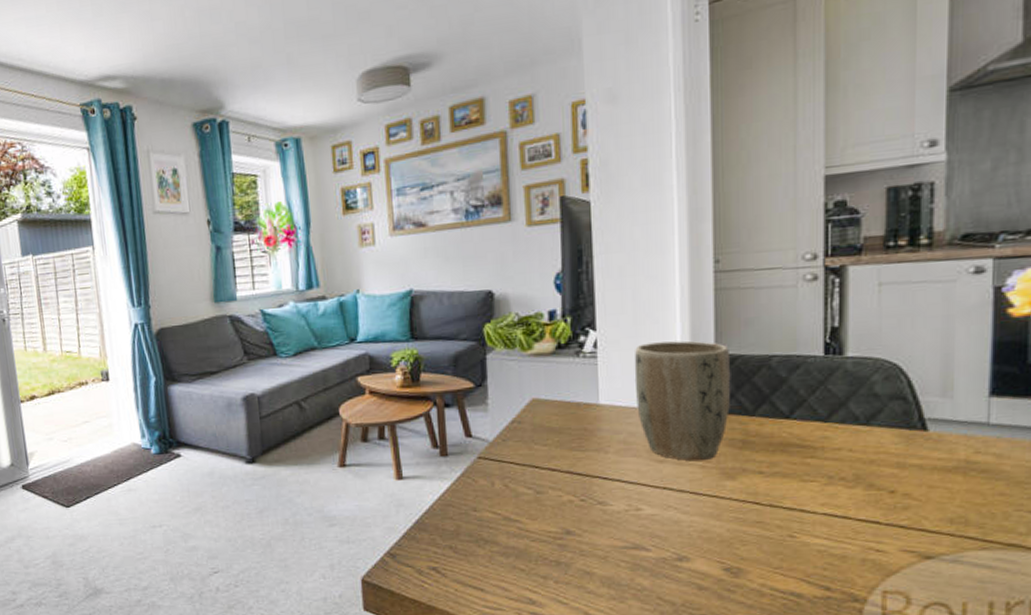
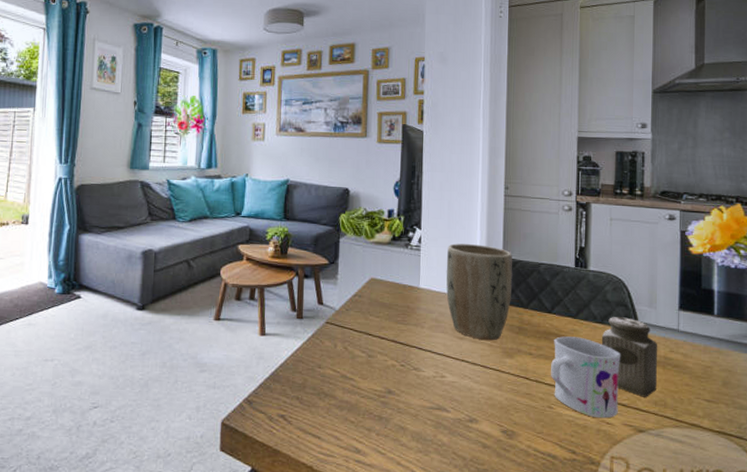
mug: none [791,445,898,545] -> present [551,336,621,419]
salt shaker: none [866,414,956,515] -> present [601,317,658,397]

